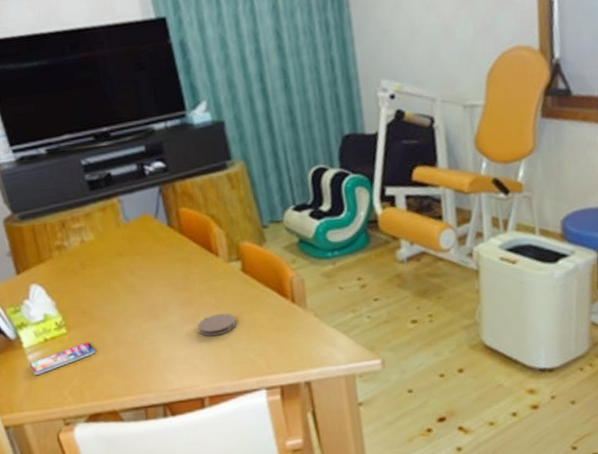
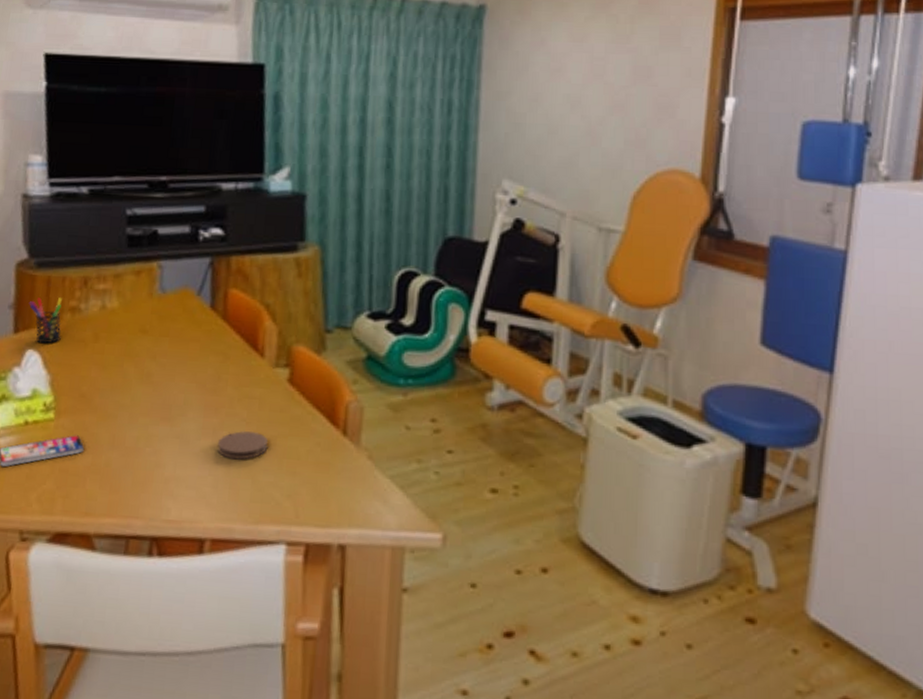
pen holder: none [22,240,55,279] -> present [28,298,62,344]

